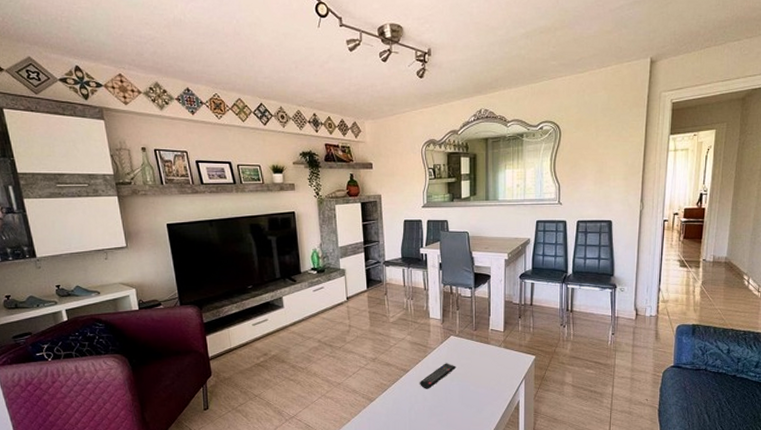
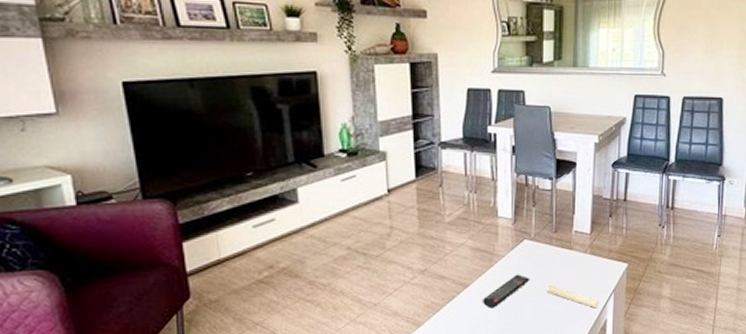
candle: none [470,372,512,392] -> present [547,285,599,309]

